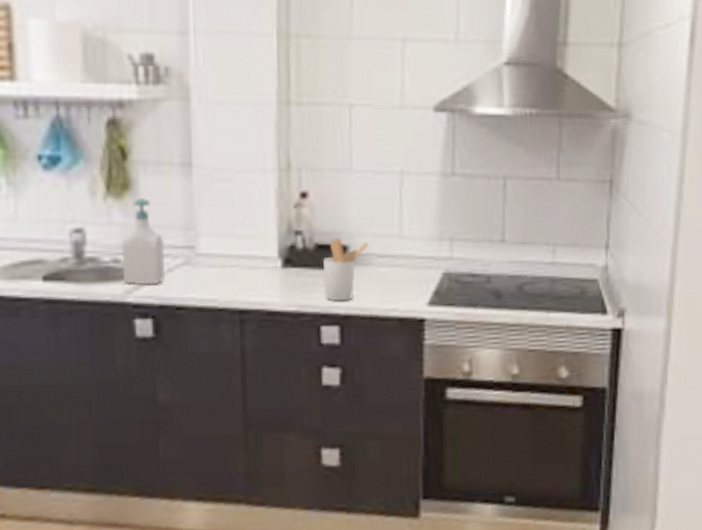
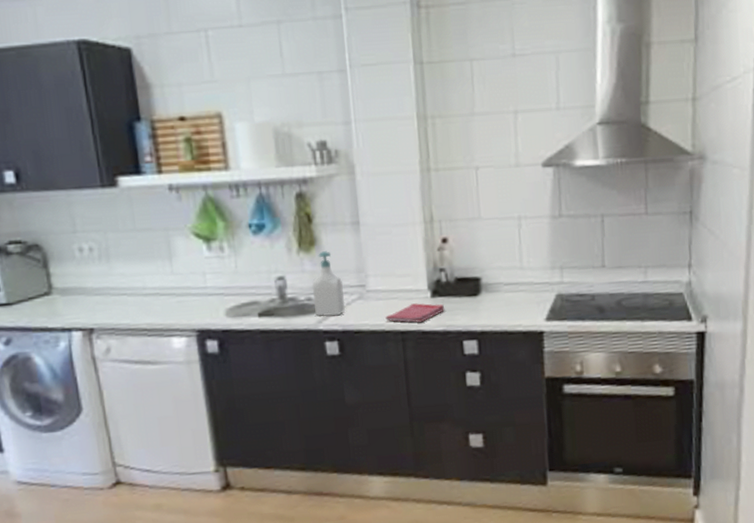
dish towel: none [219,274,300,300] -> present [385,303,445,323]
utensil holder: present [322,237,369,302] -> none [462,271,497,321]

